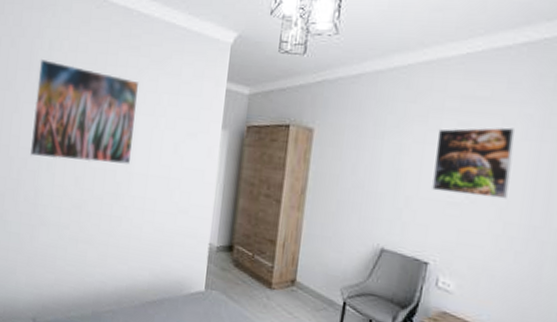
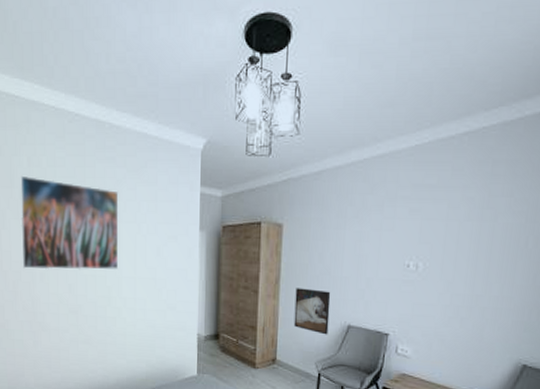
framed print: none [318,201,363,258] -> present [293,288,331,335]
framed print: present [432,127,515,199] -> none [389,210,459,274]

